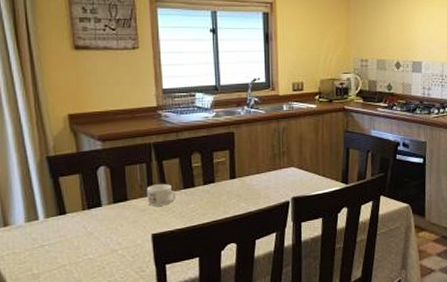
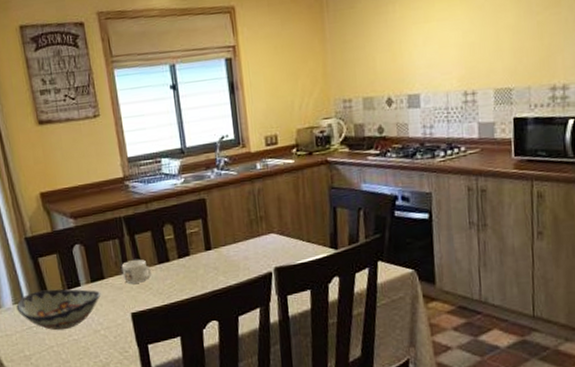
decorative bowl: none [29,208,123,250] -> present [16,289,101,331]

